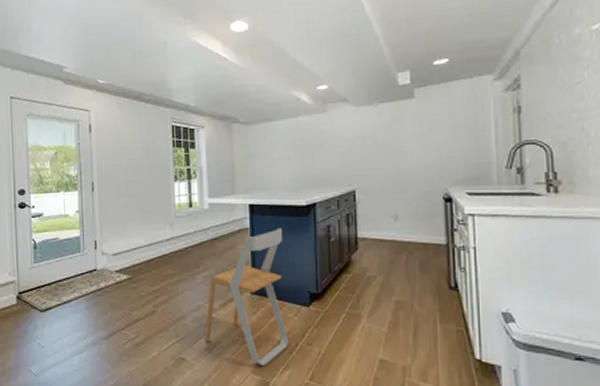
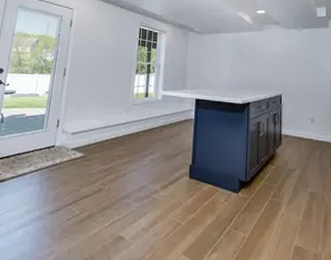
chair: present [204,227,289,365] -> none [144,120,222,247]

